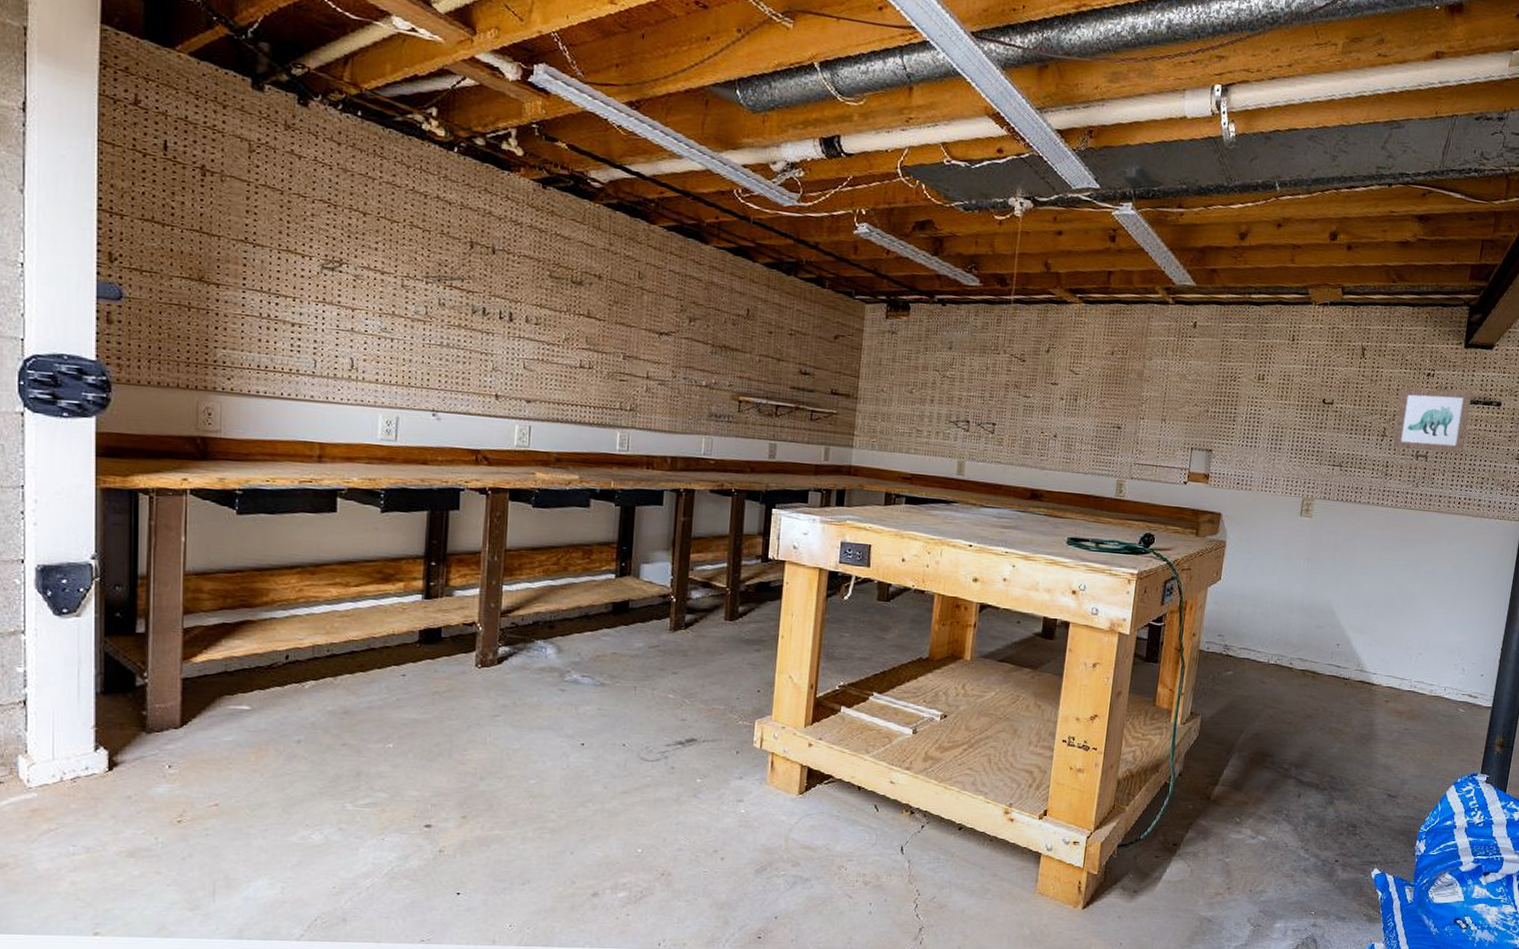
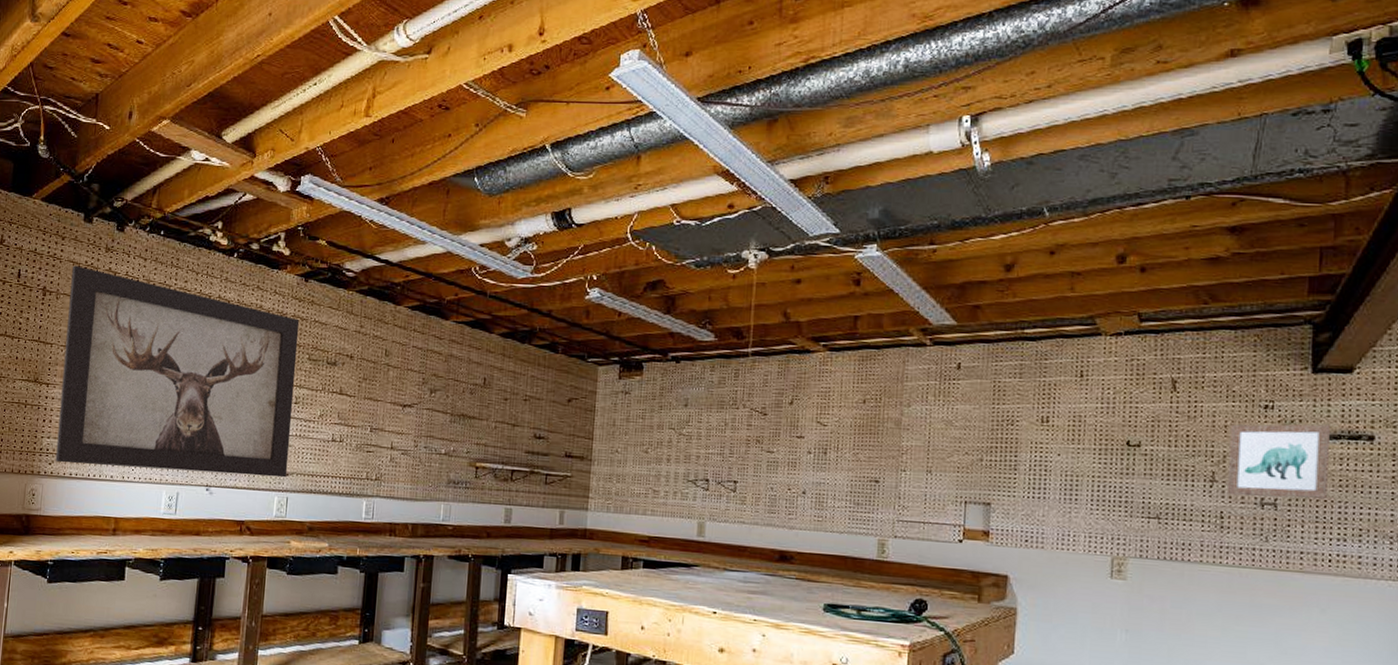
wall art: none [236,142,538,405] -> present [55,265,300,478]

